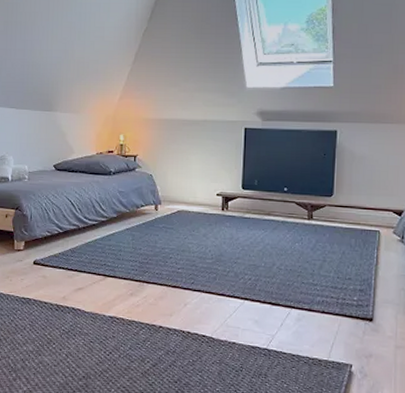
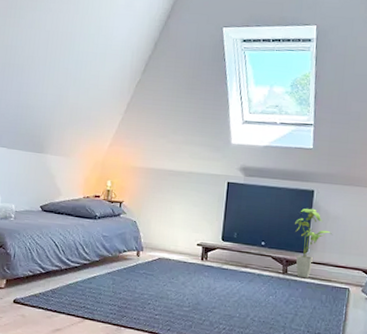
house plant: none [318,149,360,223] -> present [295,208,333,279]

